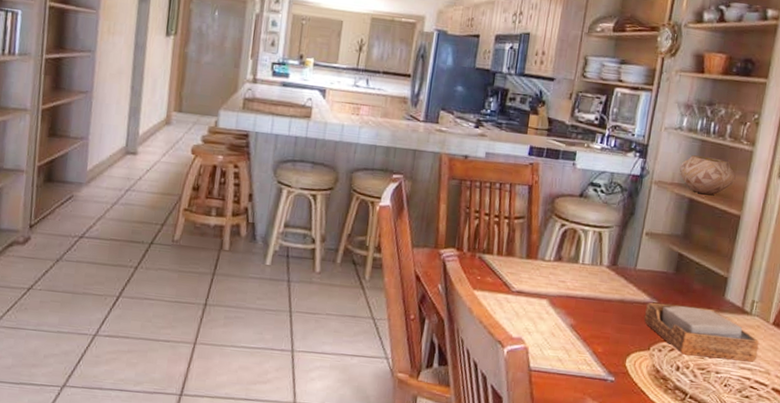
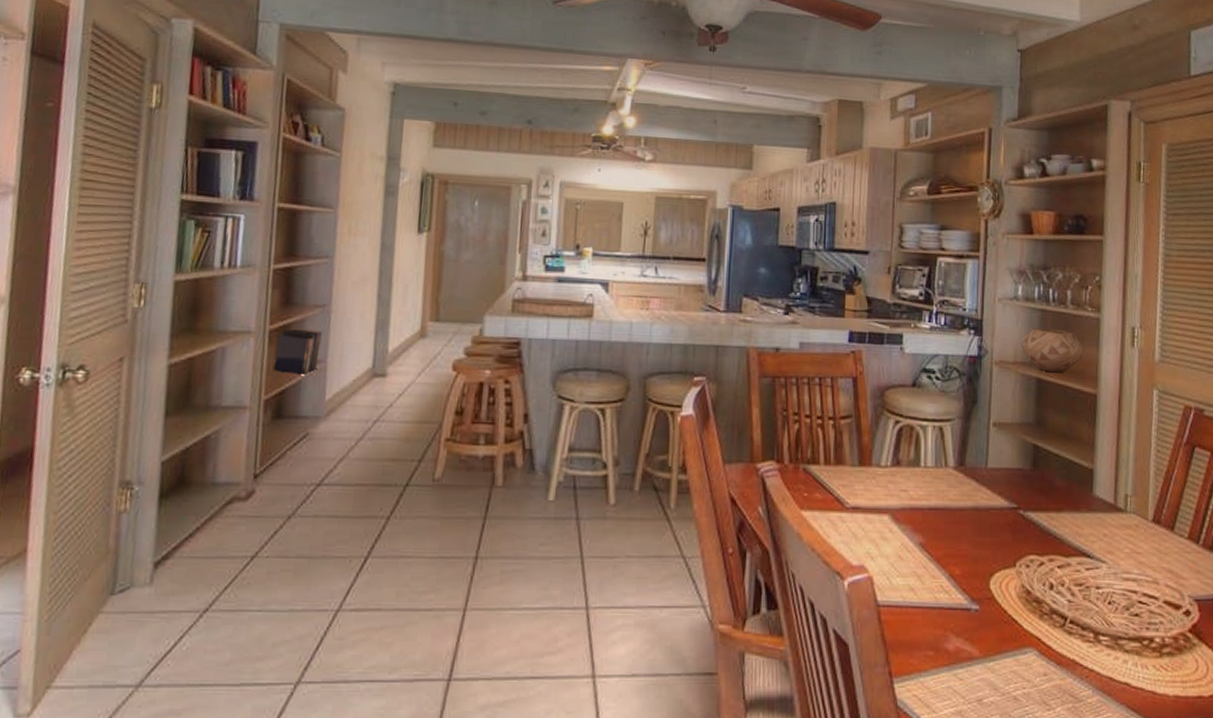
books: none [45,108,85,148] -> present [273,327,322,374]
napkin holder: present [644,302,759,363] -> none [1004,507,1141,572]

